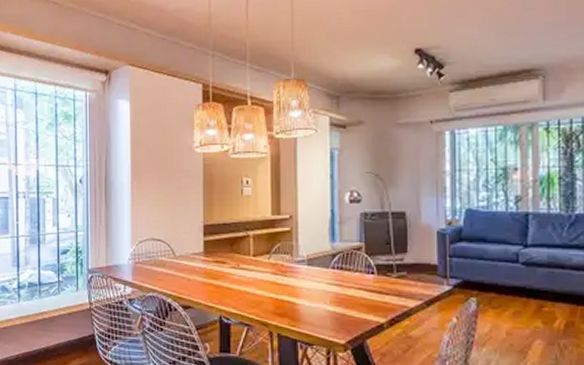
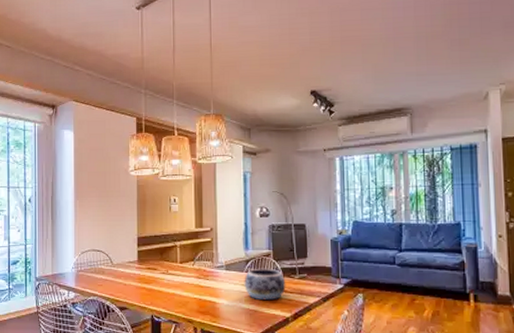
decorative bowl: none [329,264,381,303] -> present [244,268,286,301]

